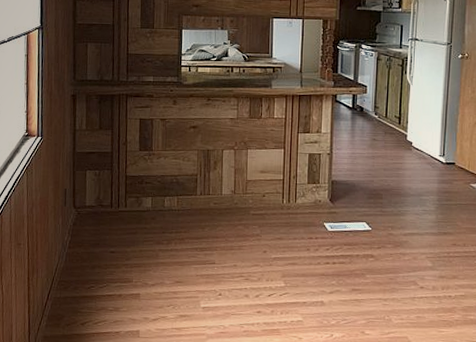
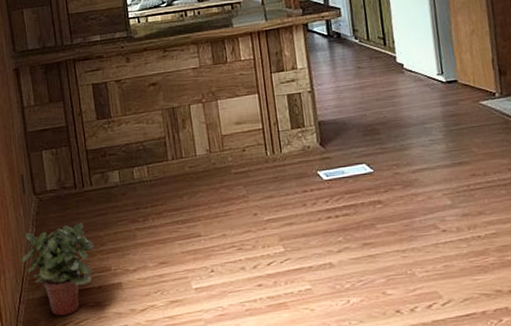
potted plant: none [54,237,121,315] -> present [21,222,94,316]

